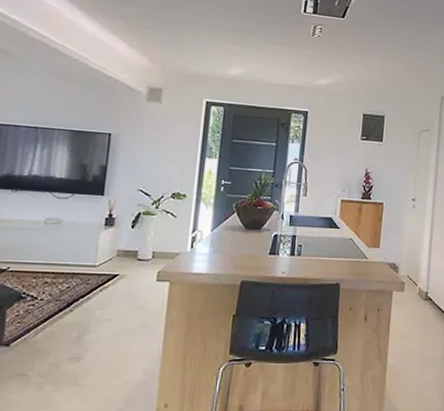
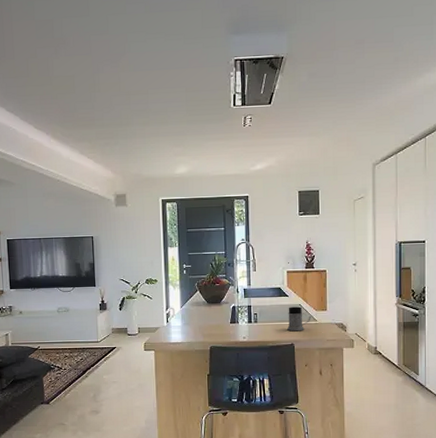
mug: none [334,240,362,269] -> present [287,306,311,332]

